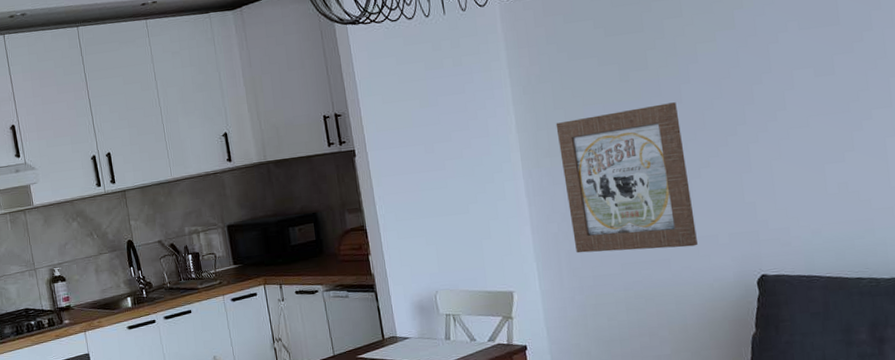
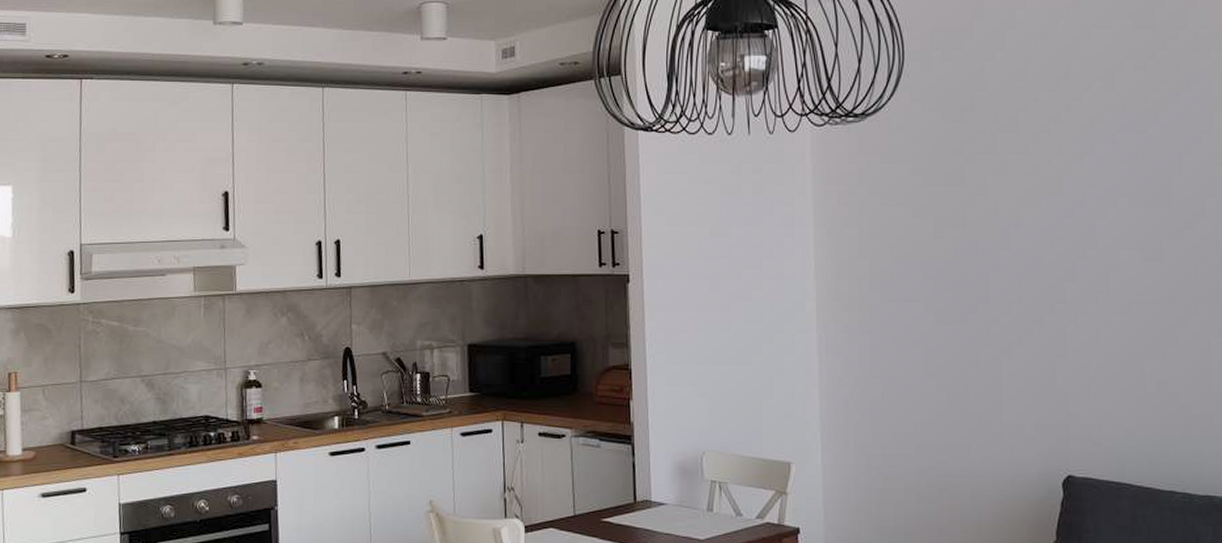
wall art: present [555,102,698,253] -> none [859,268,1001,434]

